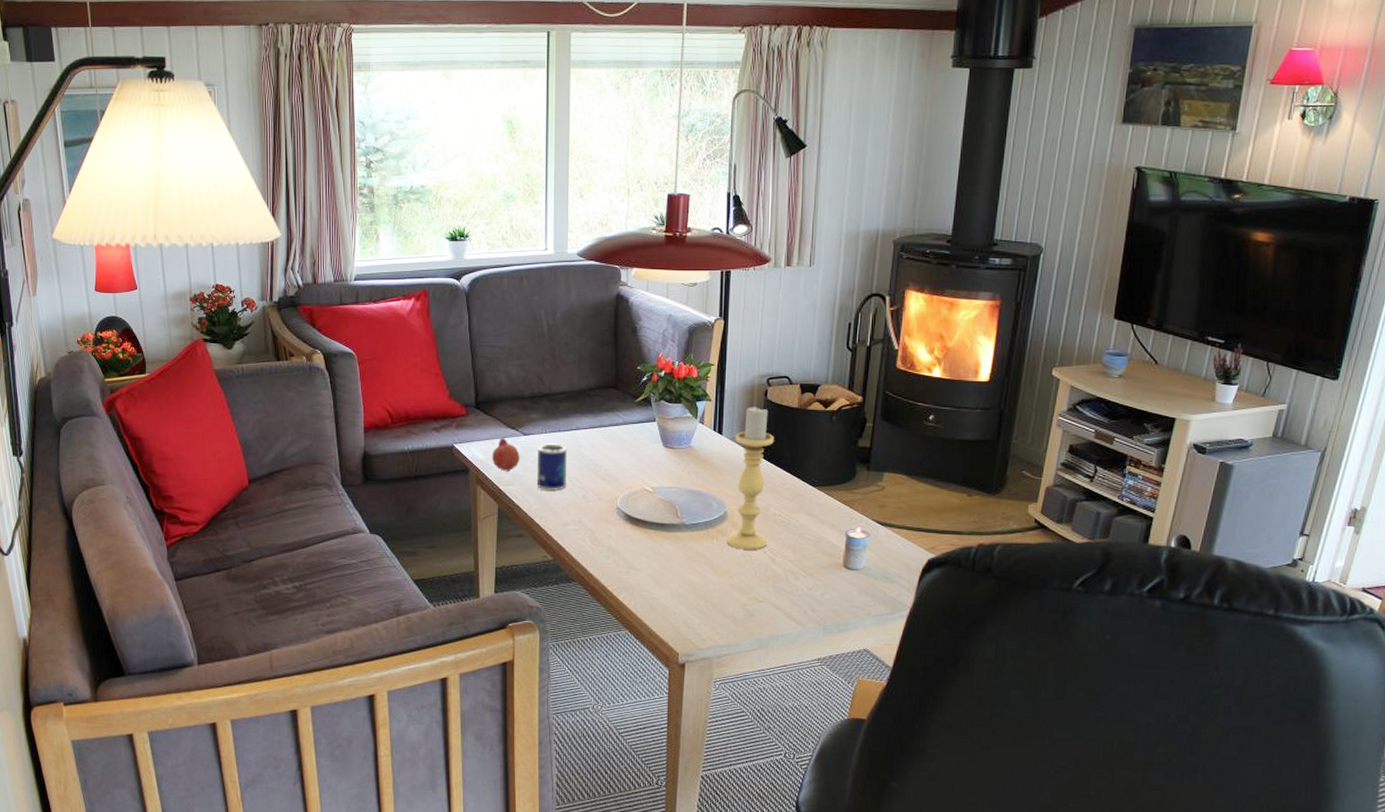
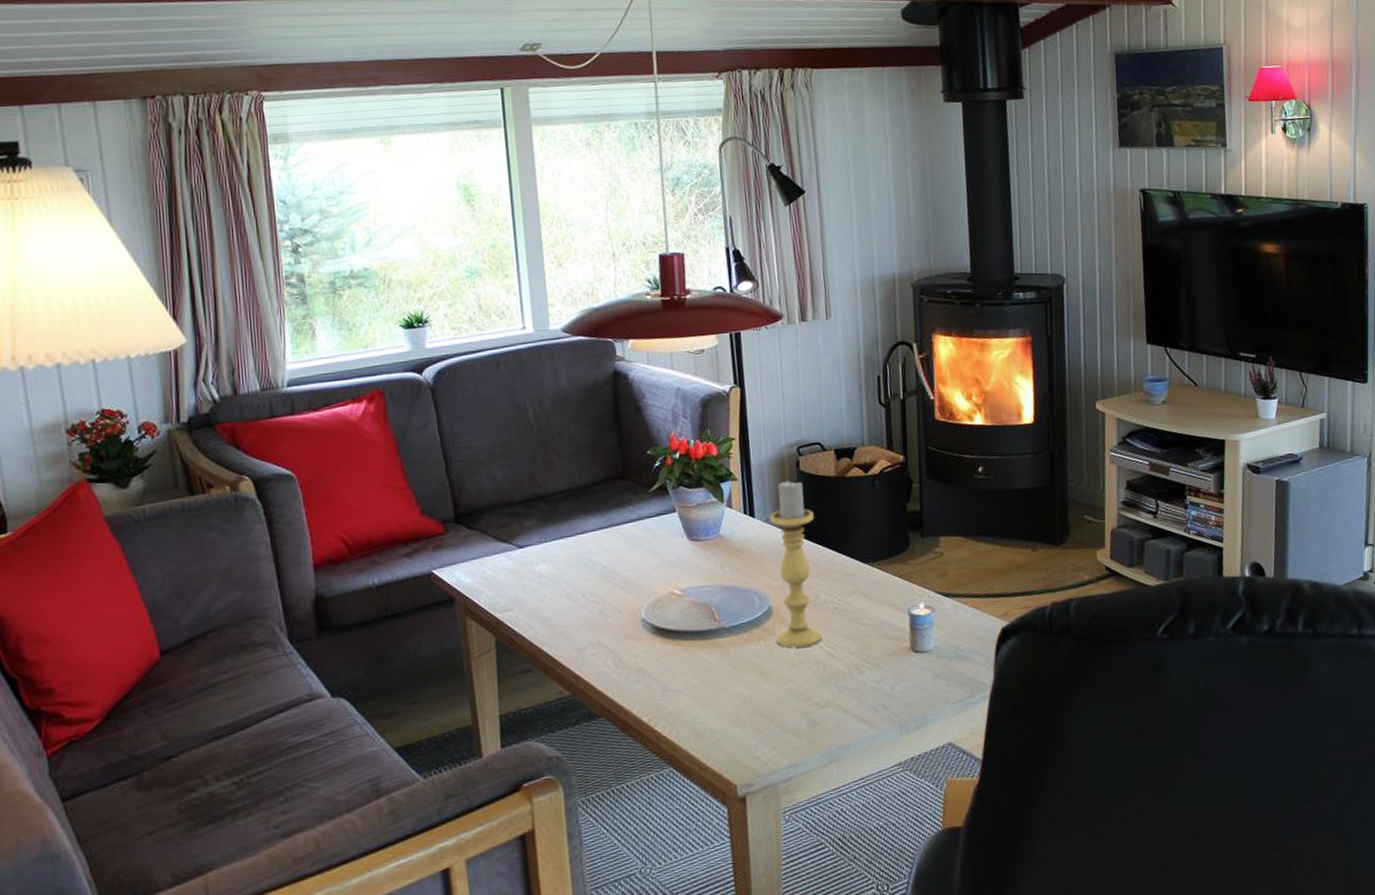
fruit: present [491,438,520,472] -> none [481,554,517,596]
mug: present [536,443,567,491] -> none [538,552,577,611]

